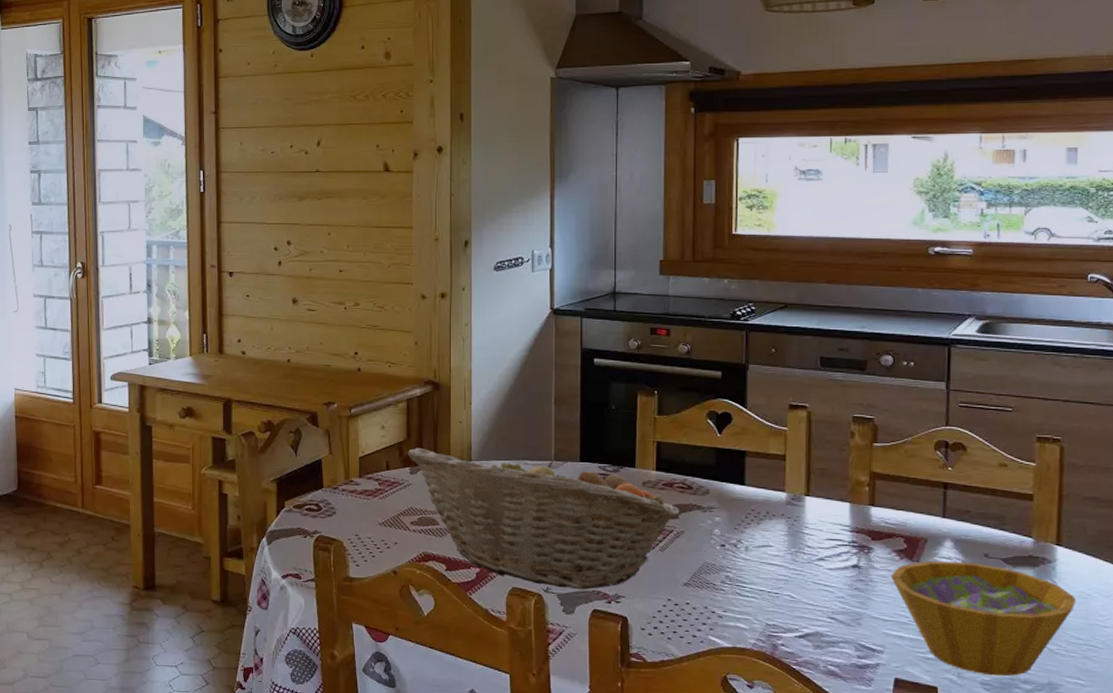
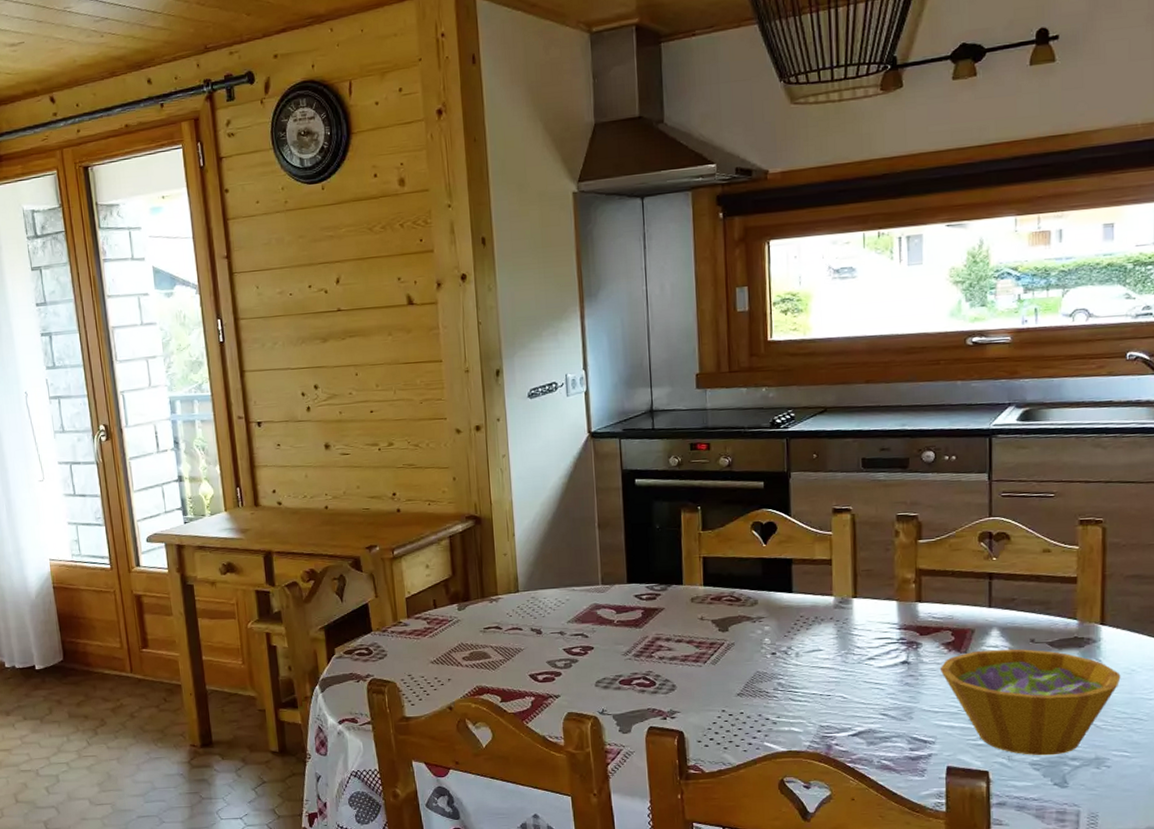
fruit basket: present [407,447,680,590] -> none [454,576,730,709]

